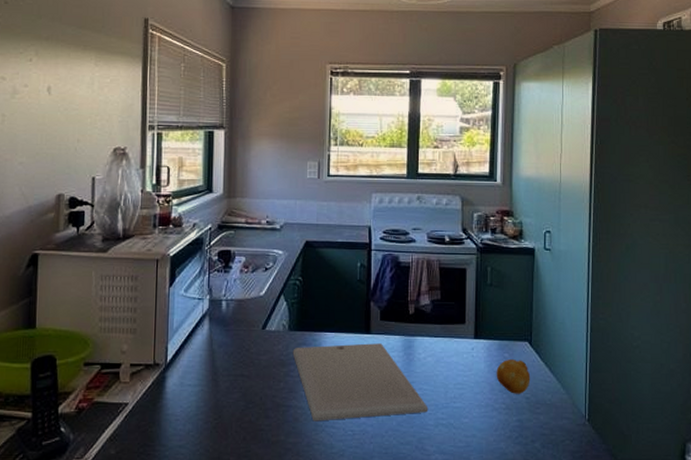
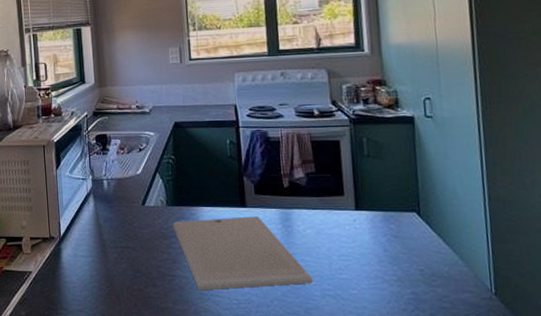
fruit: present [496,360,531,394] -> none [383,231,423,266]

